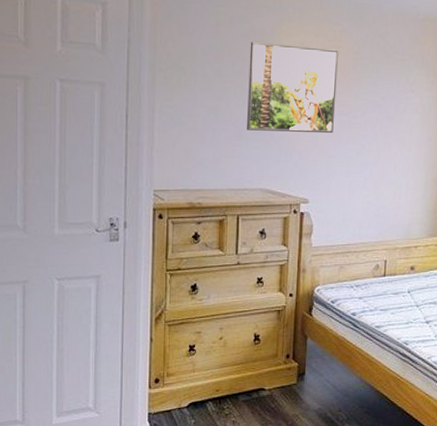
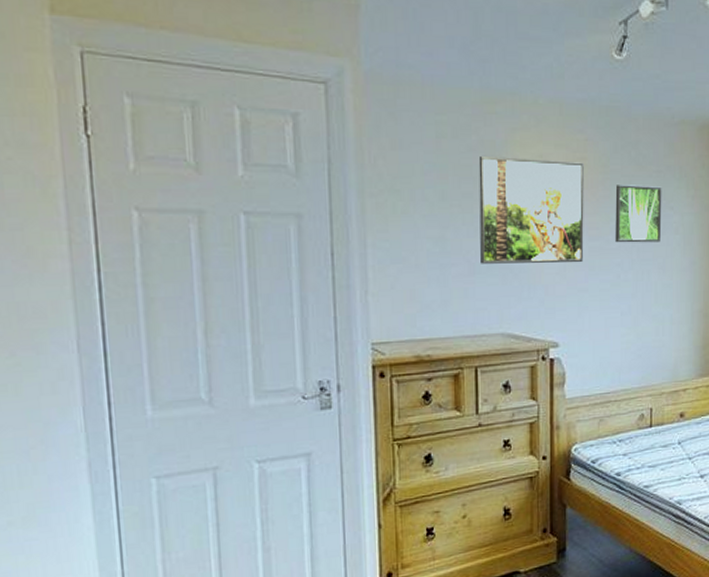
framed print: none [362,70,405,120] -> present [615,185,662,243]

